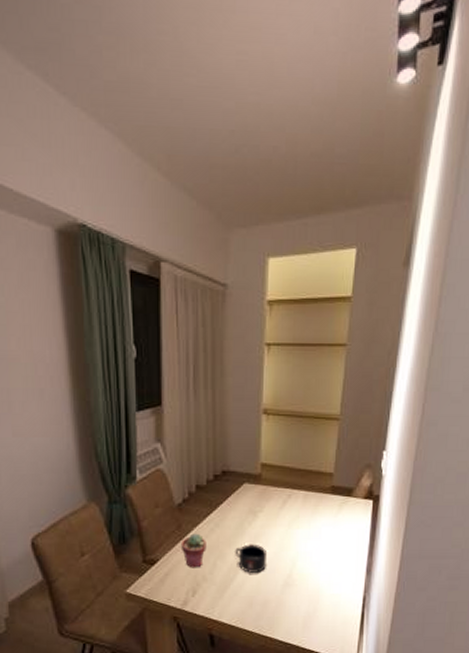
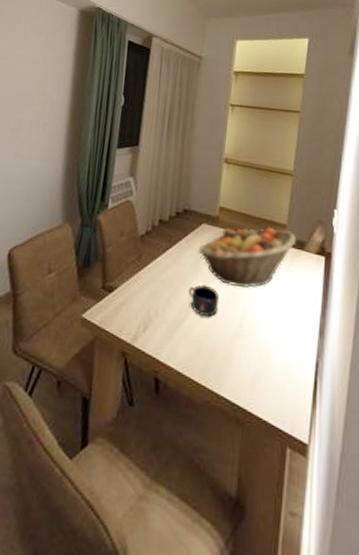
potted succulent: present [180,533,206,568] -> none [138,266,163,303]
fruit basket: none [241,477,344,542] -> present [198,226,297,289]

